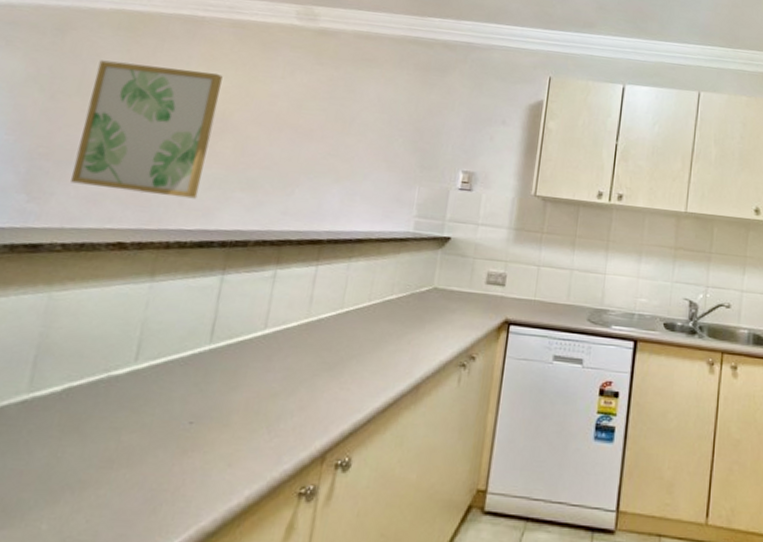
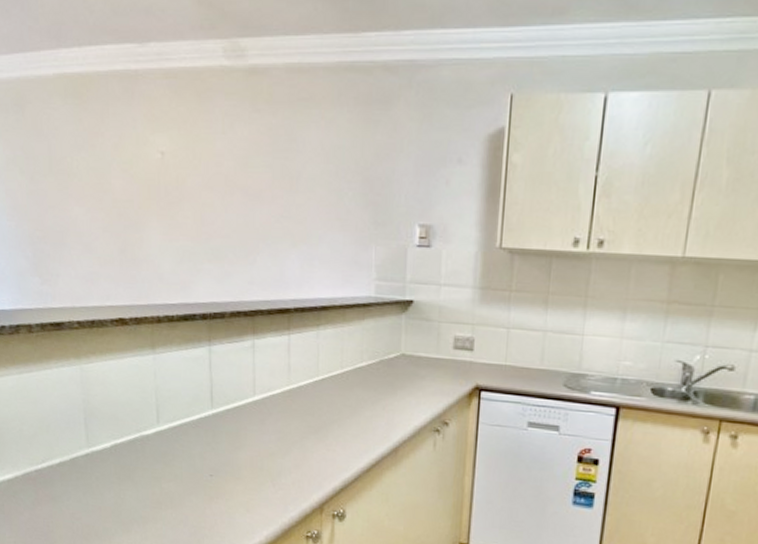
wall art: present [70,60,223,199] -> none [59,134,173,273]

